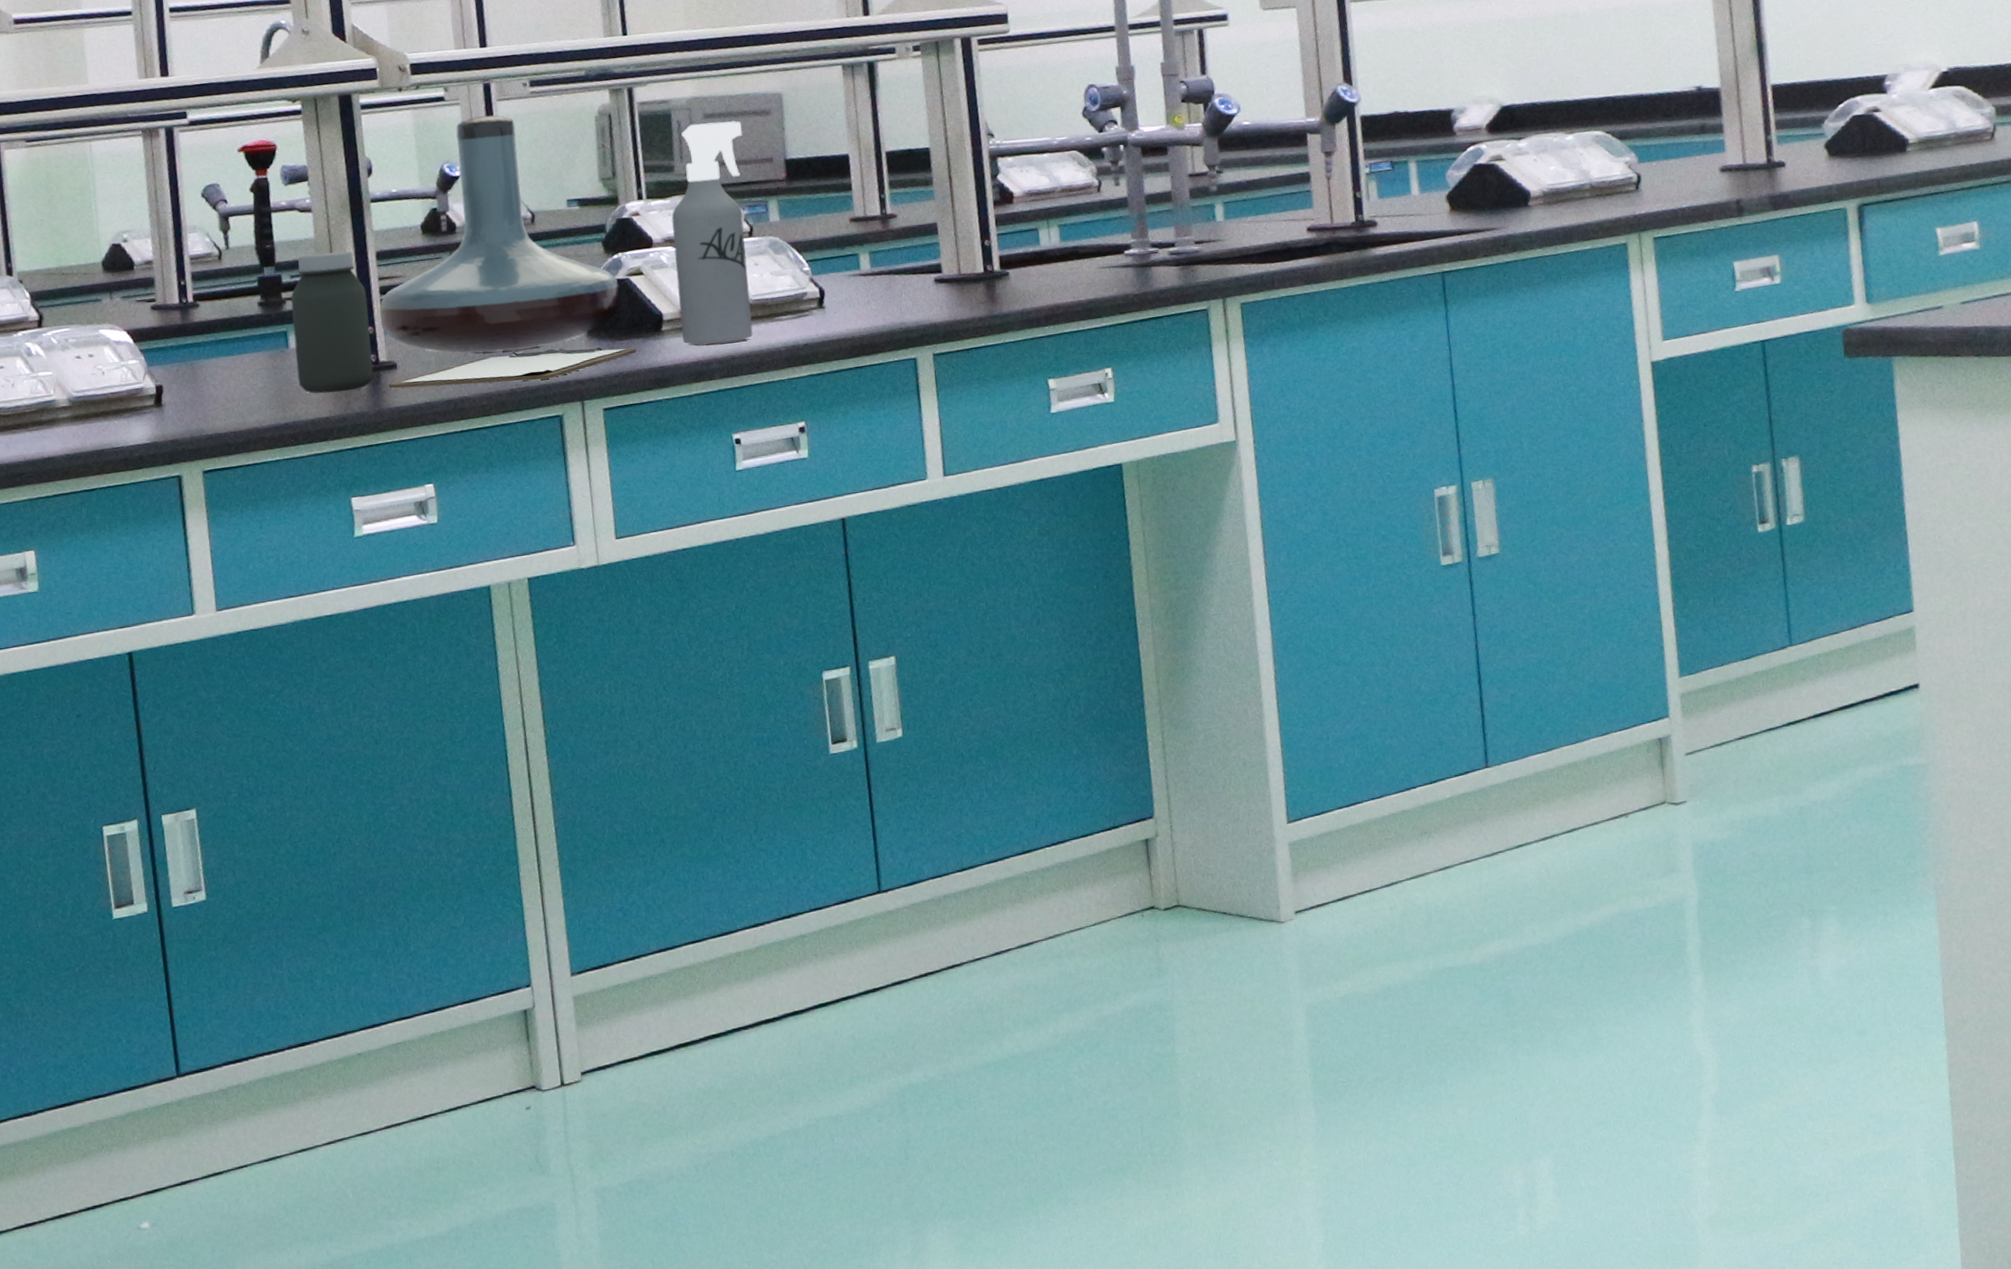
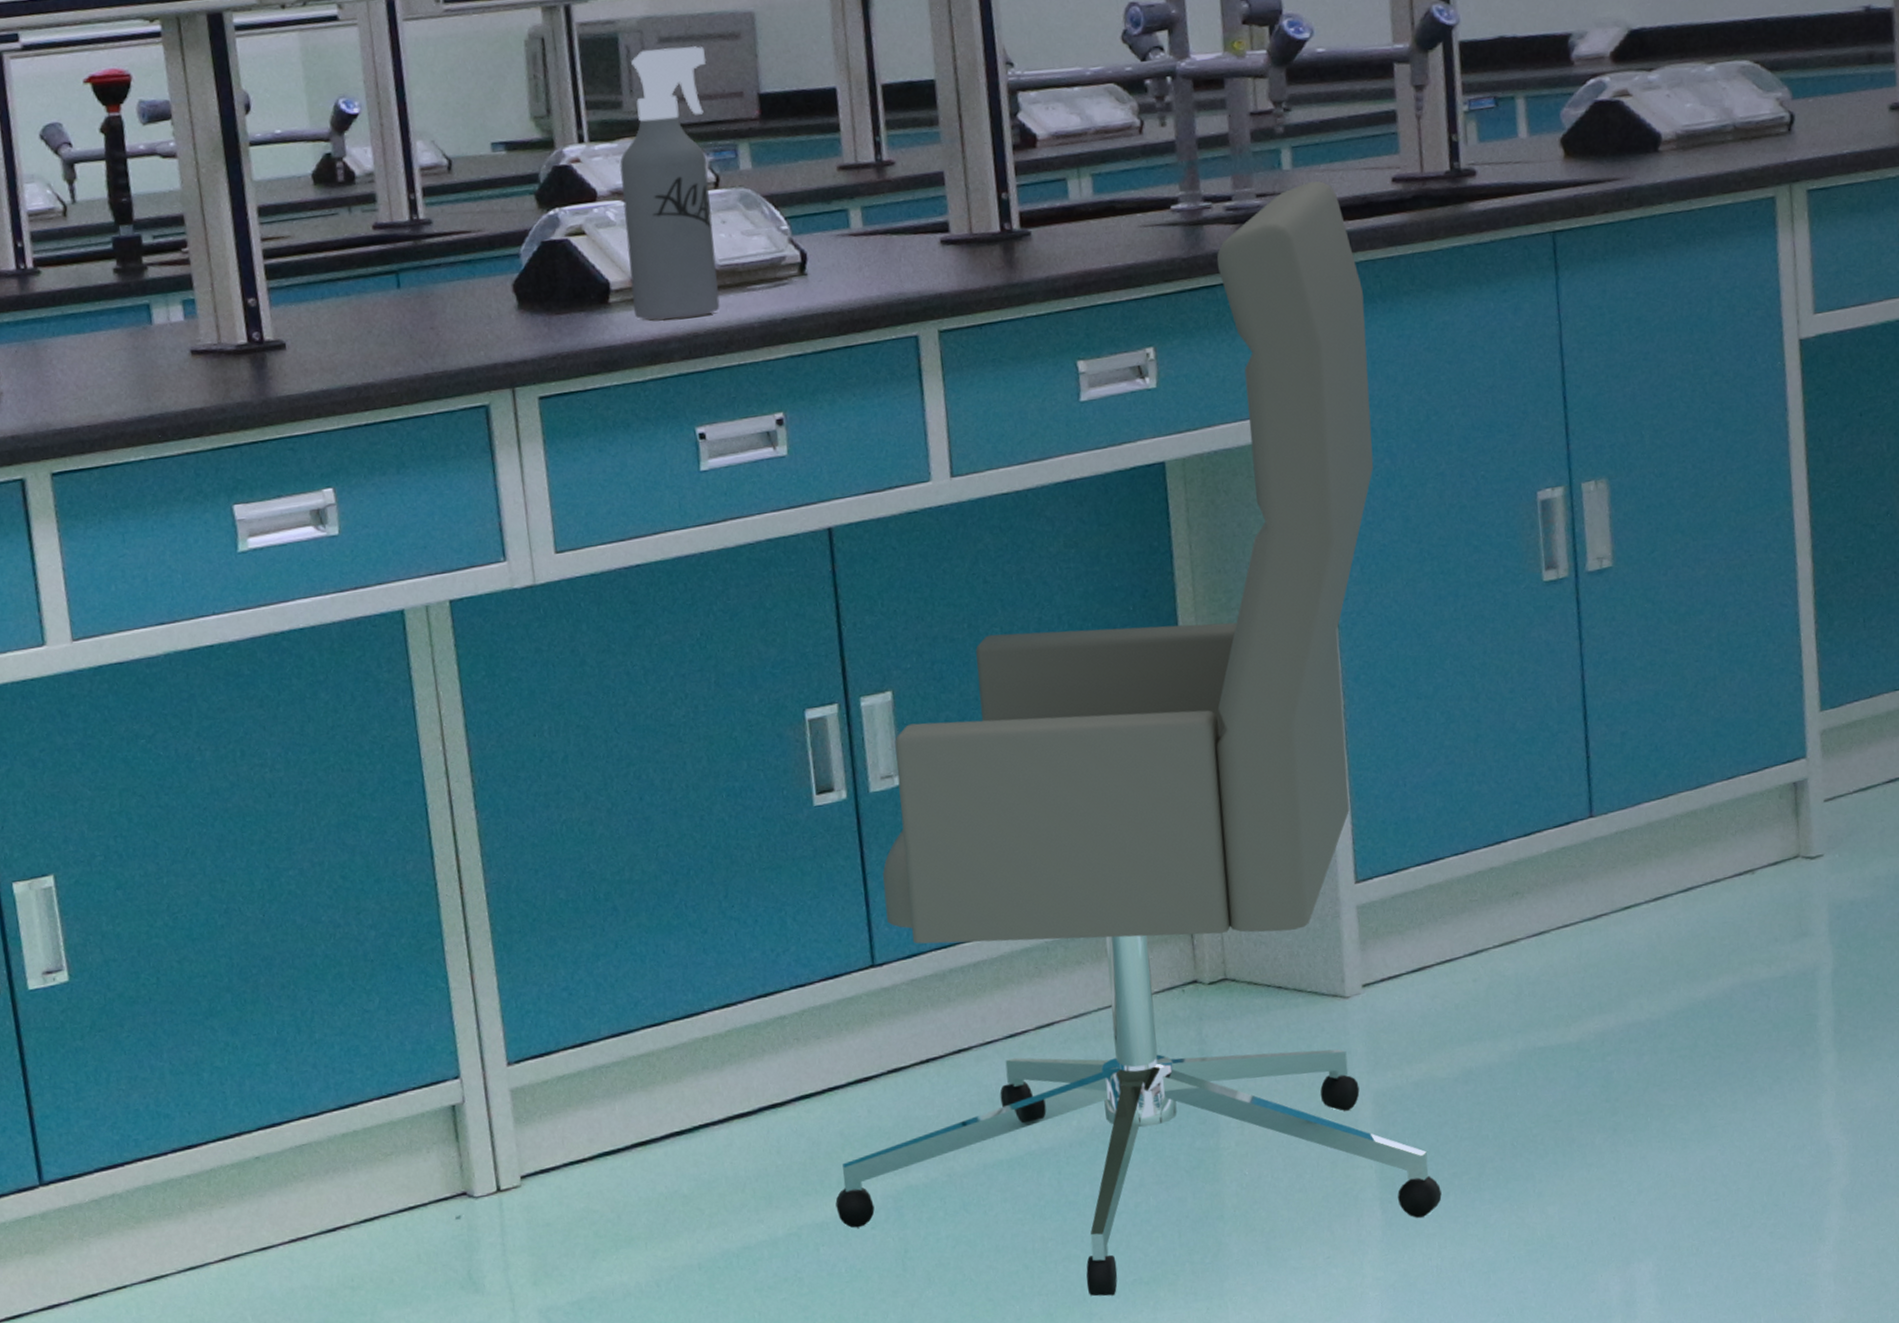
jar: present [291,251,373,394] -> none [154,205,257,380]
flask: present [379,115,622,353] -> none [263,38,559,330]
clipboard: present [388,345,636,389] -> none [275,321,578,374]
office chair: none [848,230,1367,1184] -> present [835,181,1442,1297]

